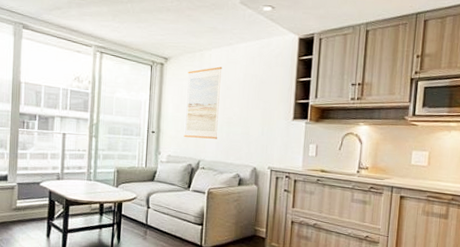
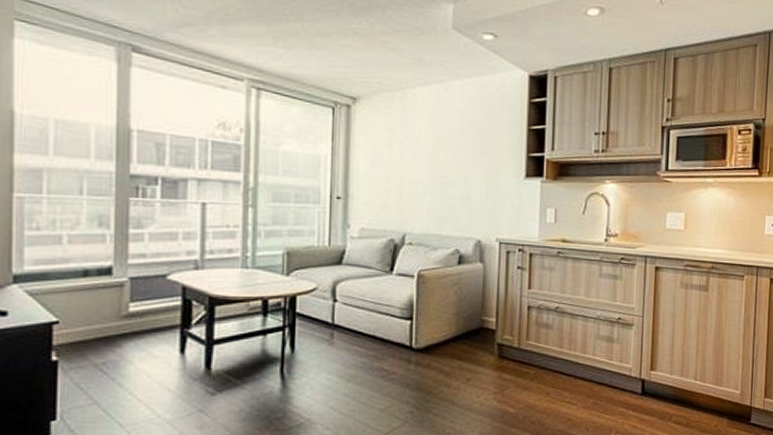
wall art: present [184,66,223,139] -> none [382,110,432,205]

